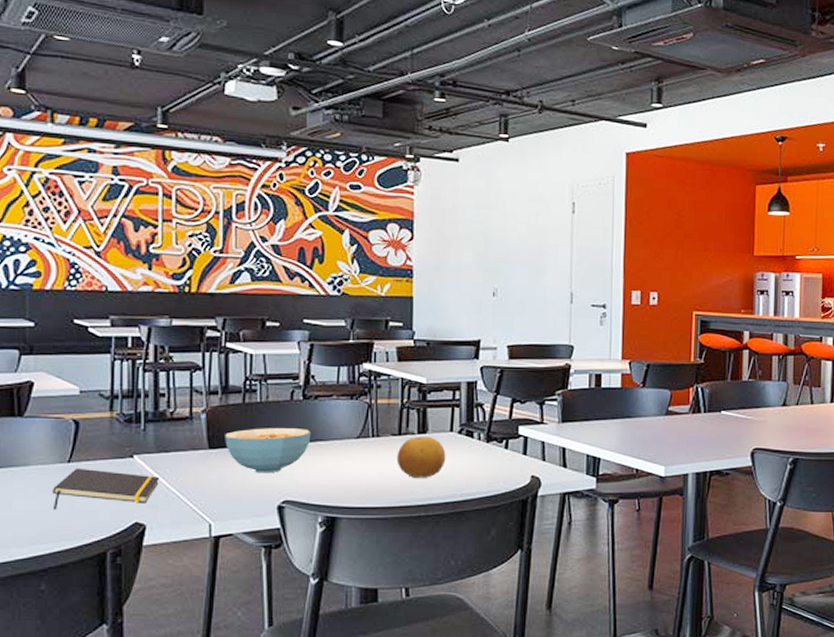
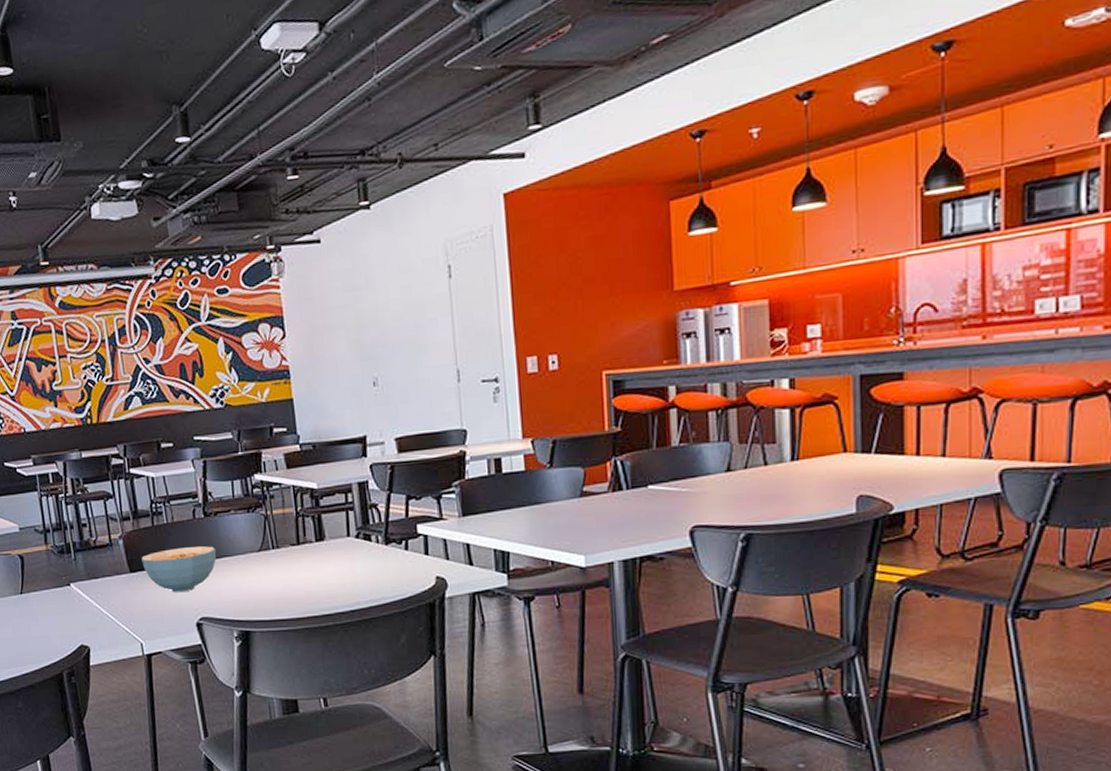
notepad: present [53,467,160,510] -> none [13,598,95,637]
fruit: present [396,436,446,478] -> none [298,543,347,587]

